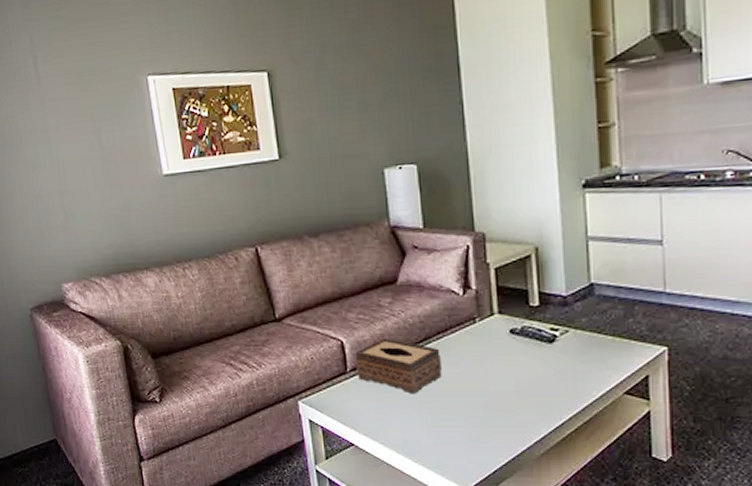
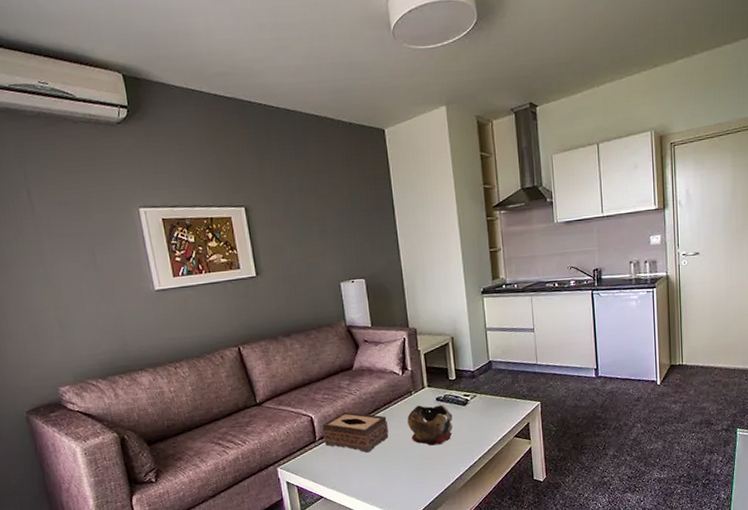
decorative bowl: none [468,337,533,394] -> present [407,405,453,446]

